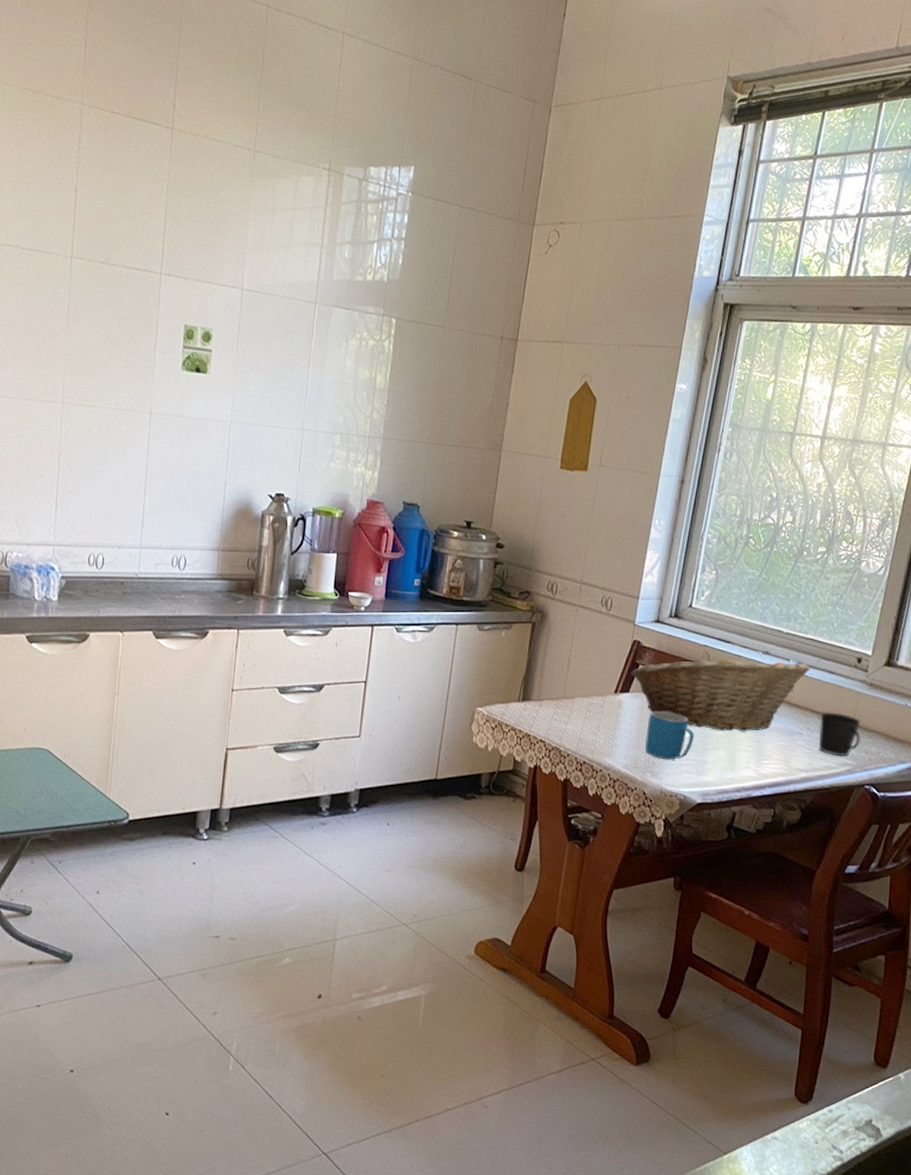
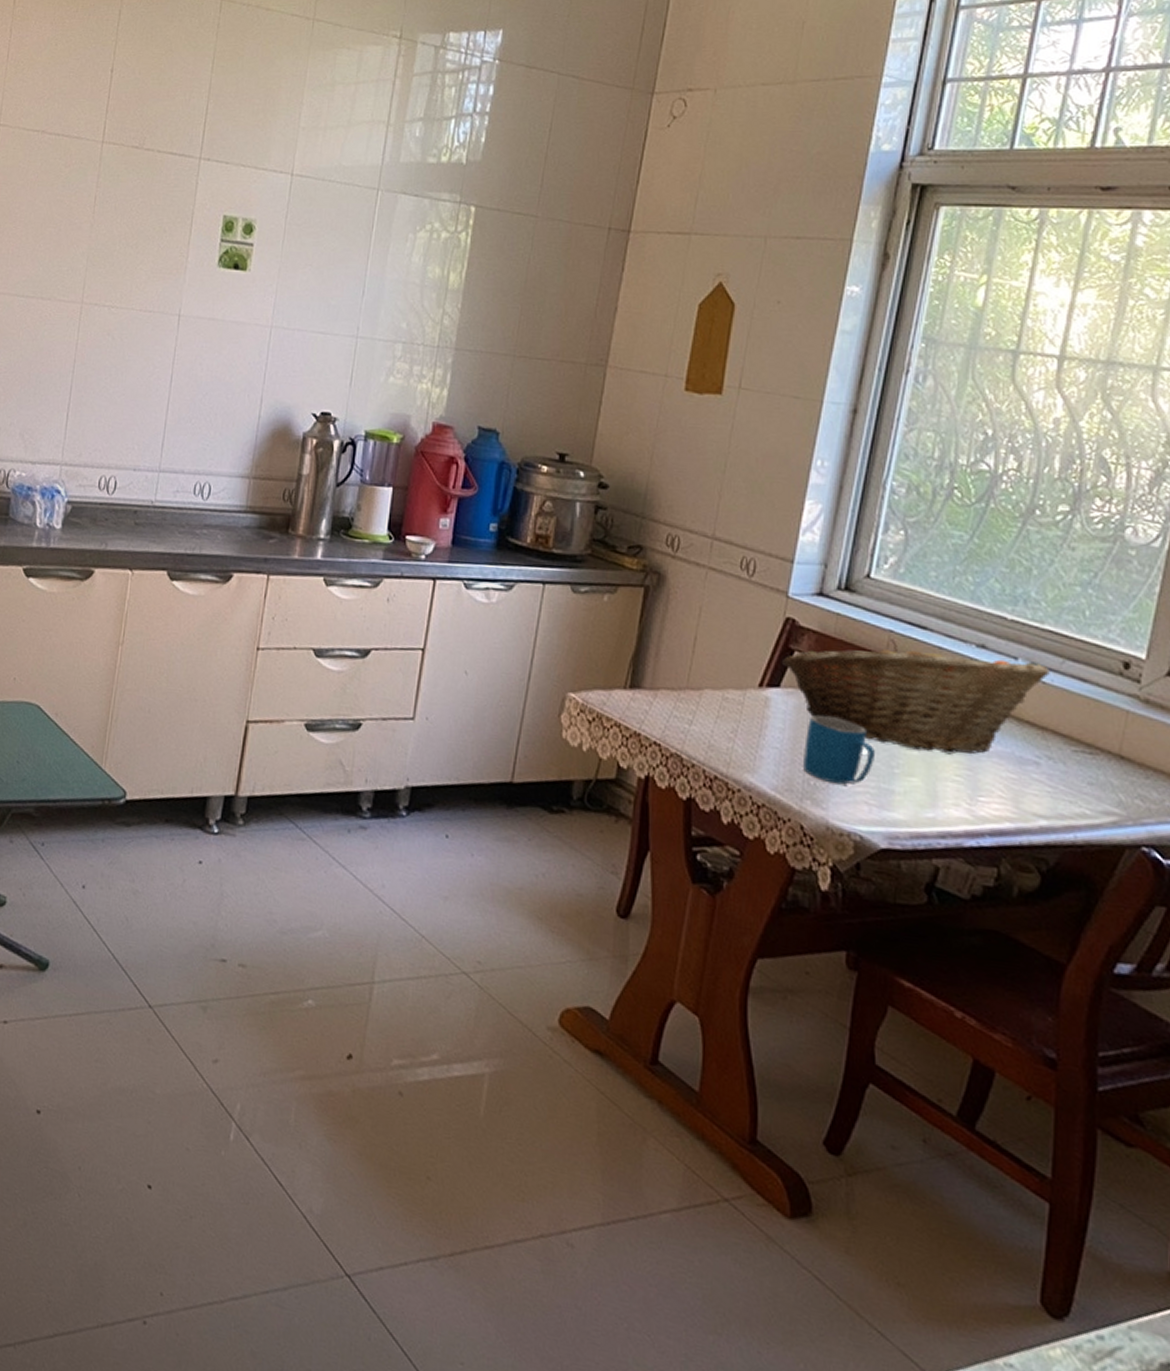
cup: present [818,712,861,757] -> none [1065,735,1134,802]

